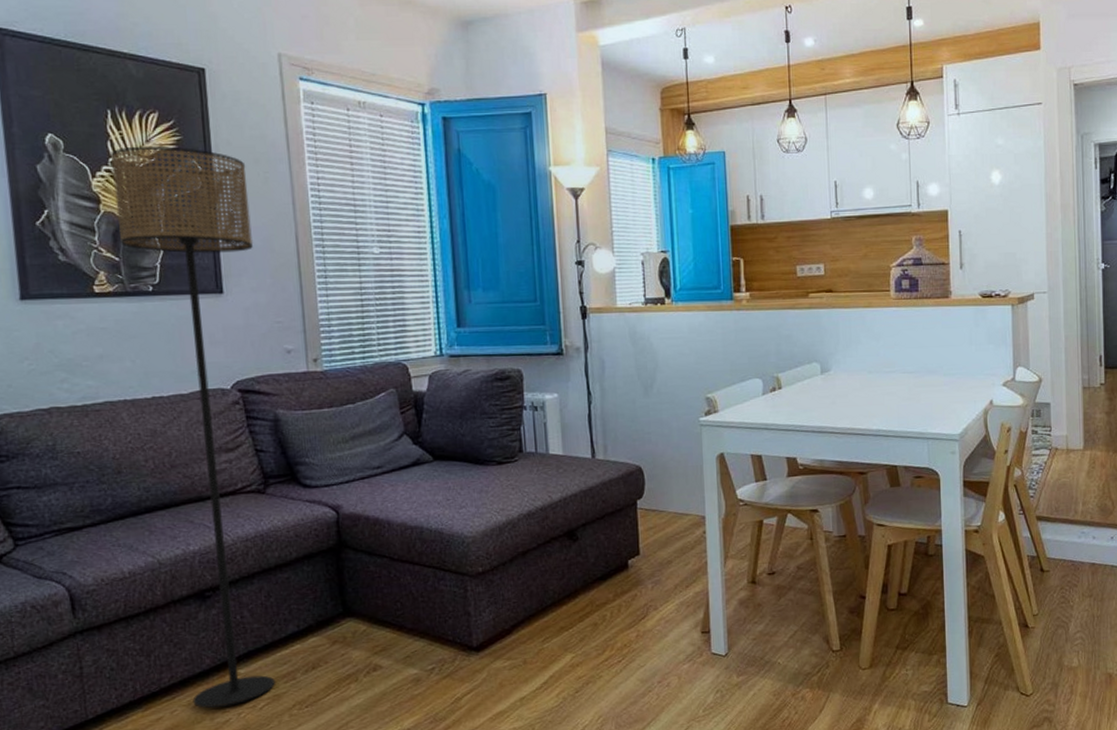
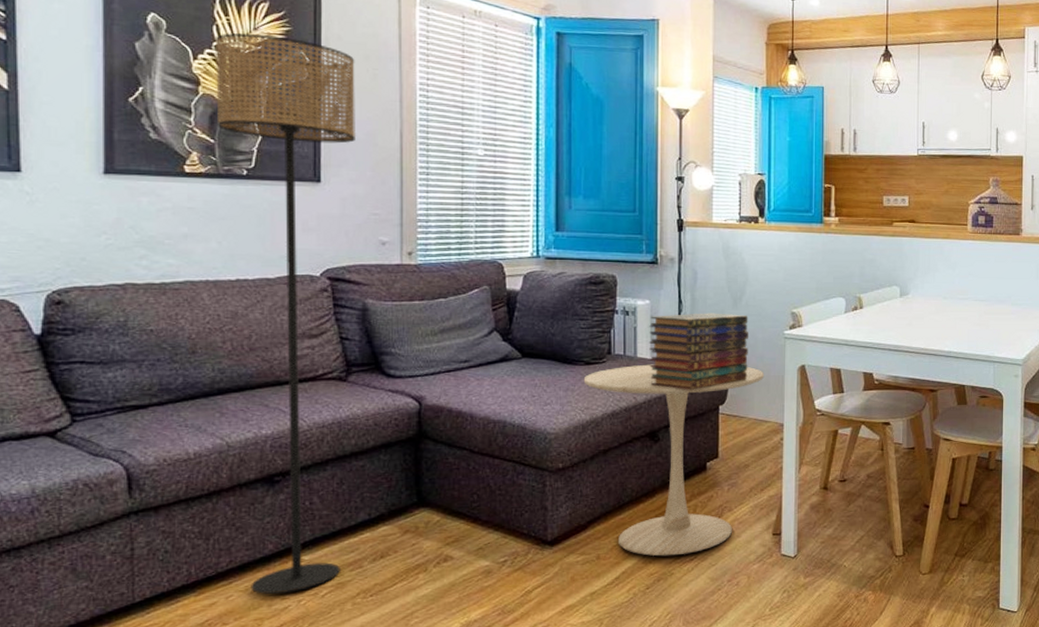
side table: none [496,458,682,659] -> present [583,364,765,557]
book stack: none [559,403,664,486] -> present [649,313,748,390]

